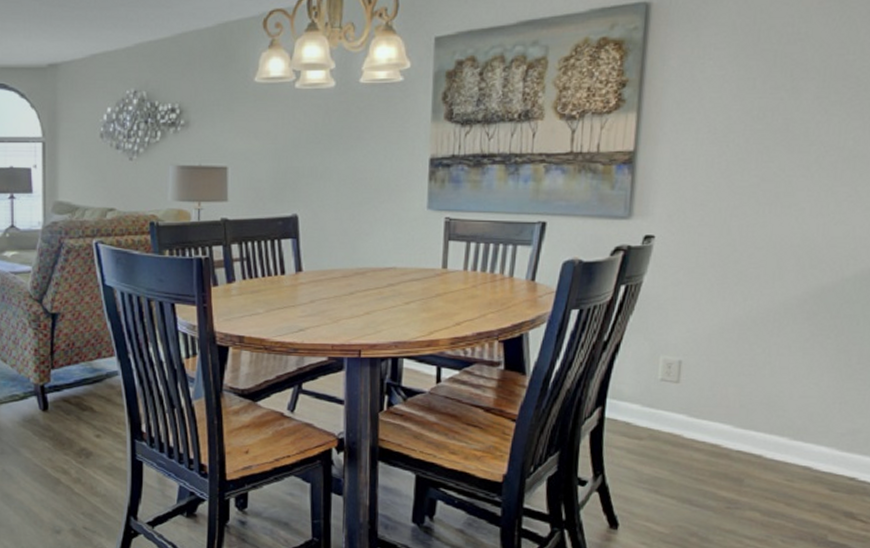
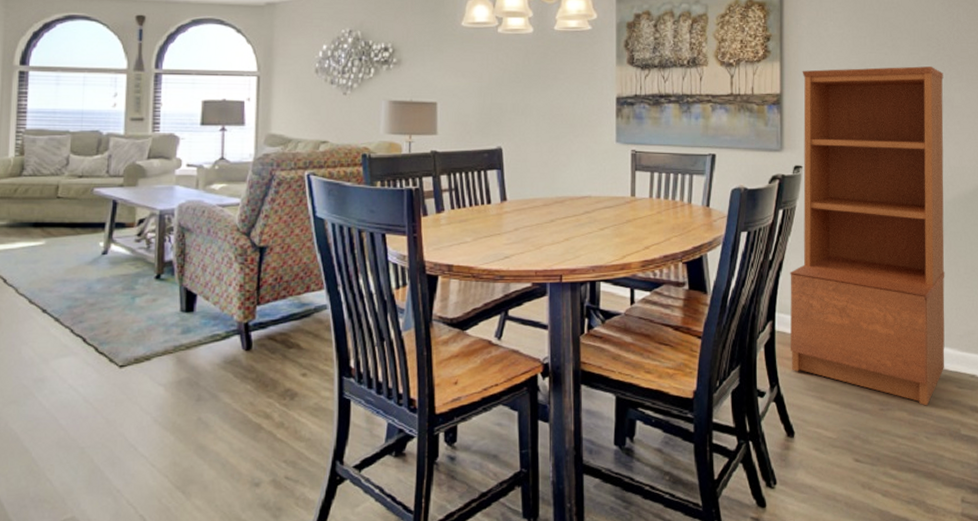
bookshelf: none [621,113,861,508] -> present [790,66,945,406]

